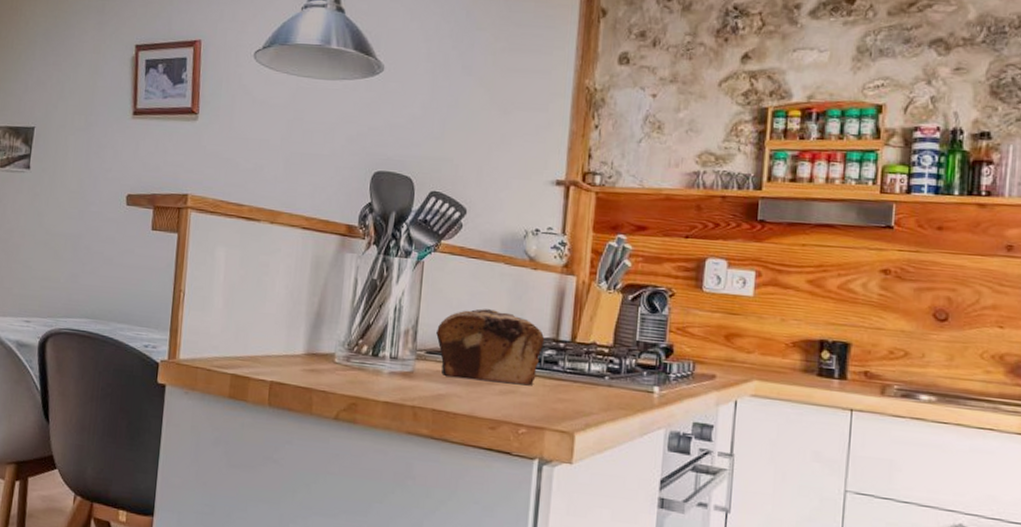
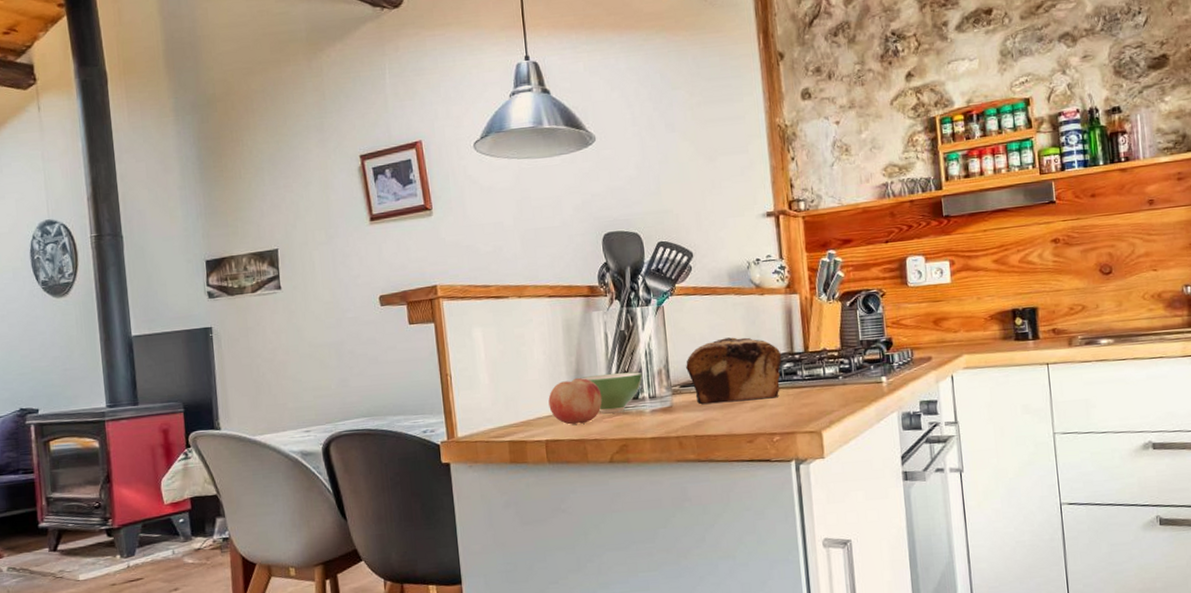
fruit: none [281,320,340,372] -> present [548,377,602,425]
bowl: none [319,321,388,368] -> present [580,372,643,414]

